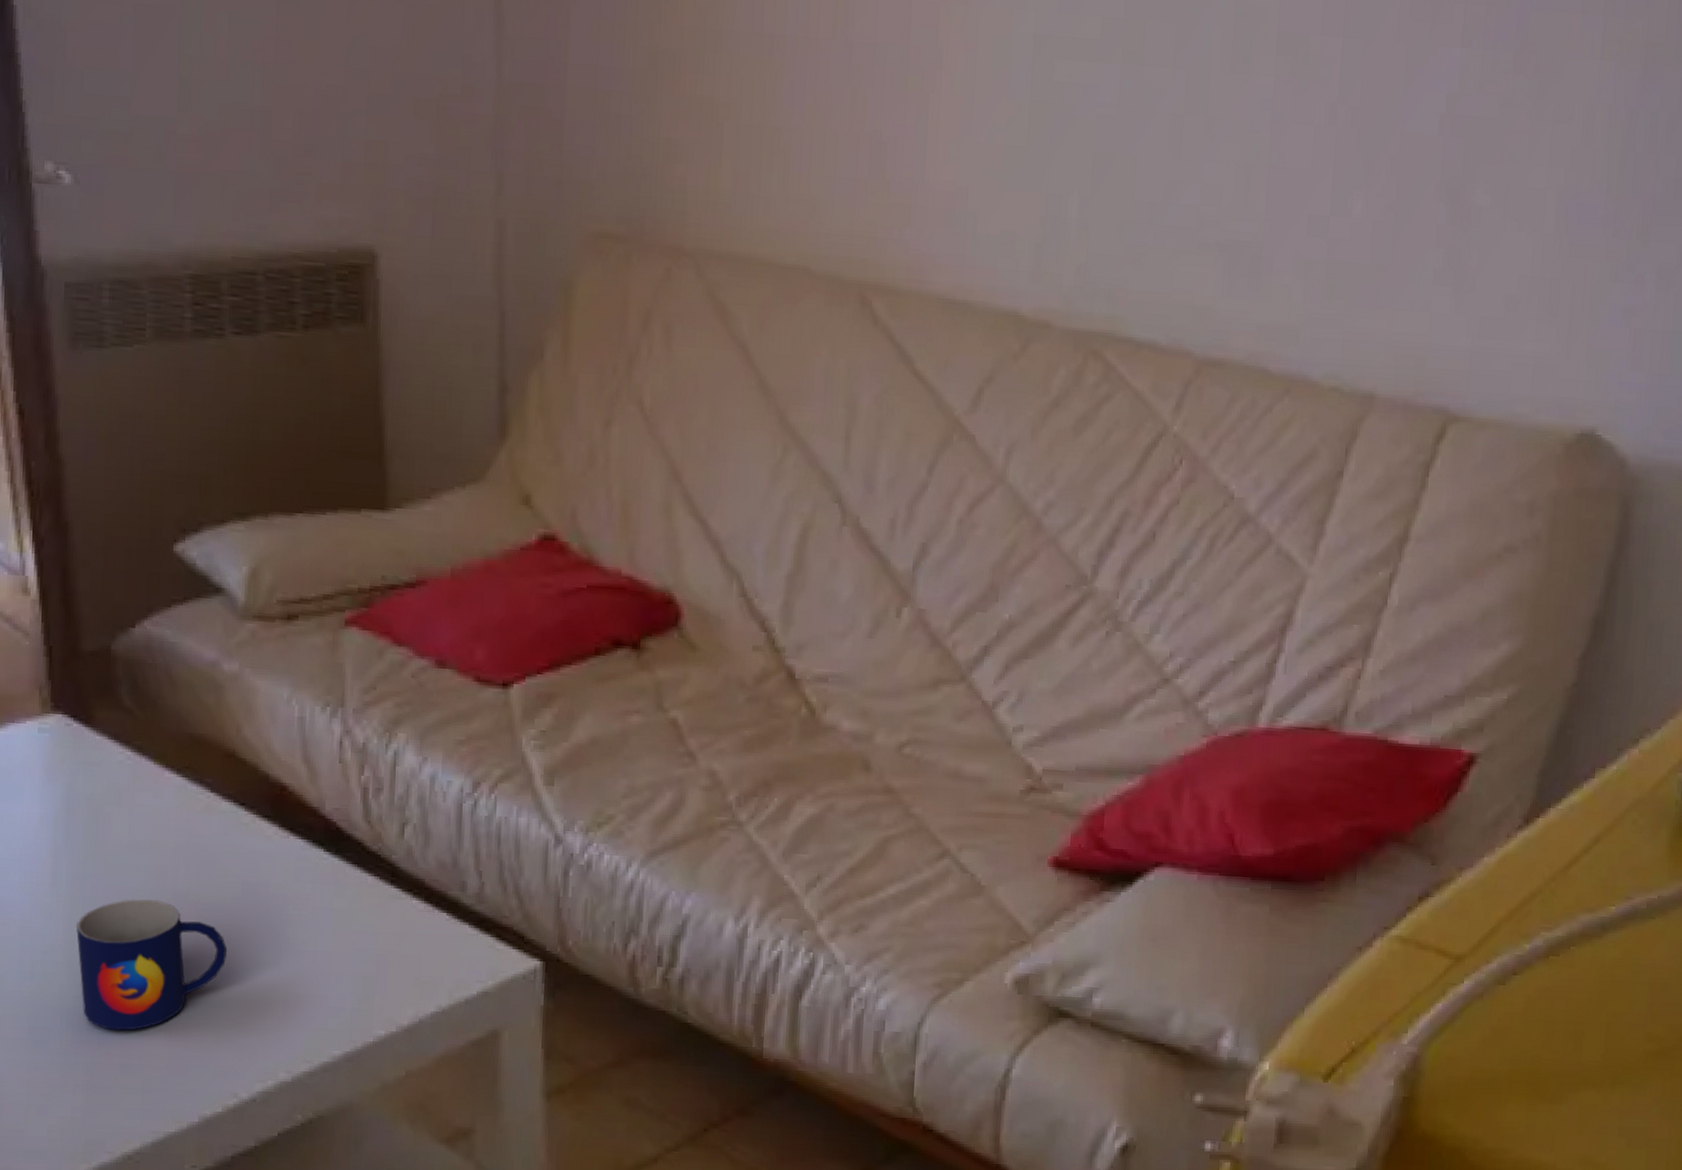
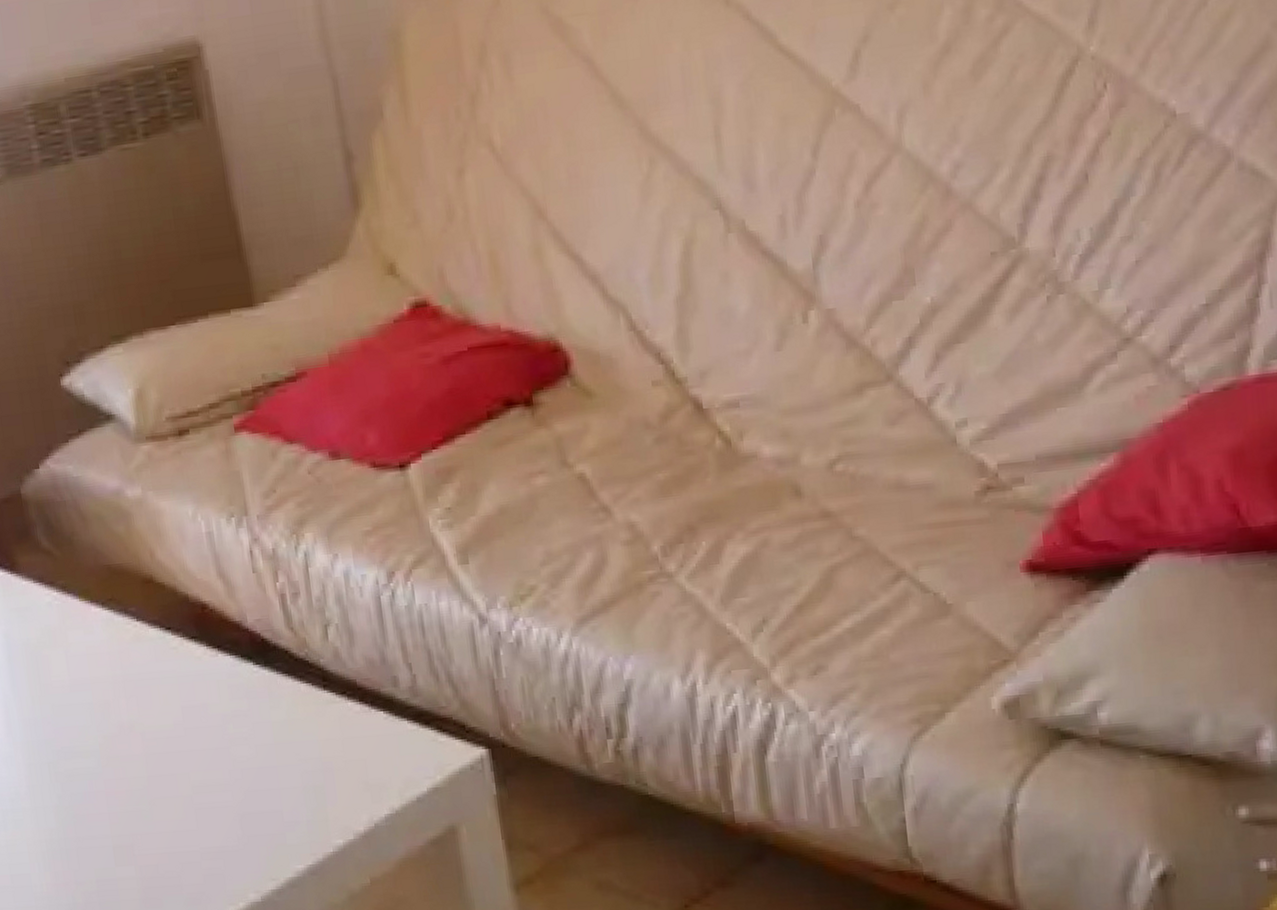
mug: present [75,899,228,1031] -> none [35,736,179,869]

